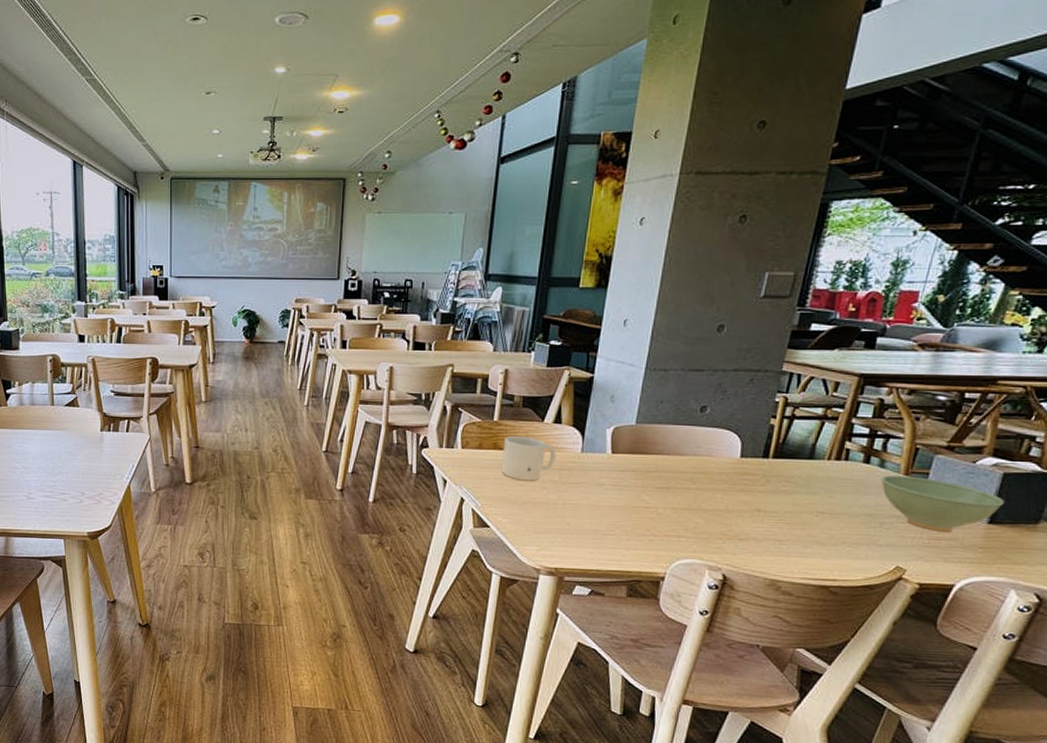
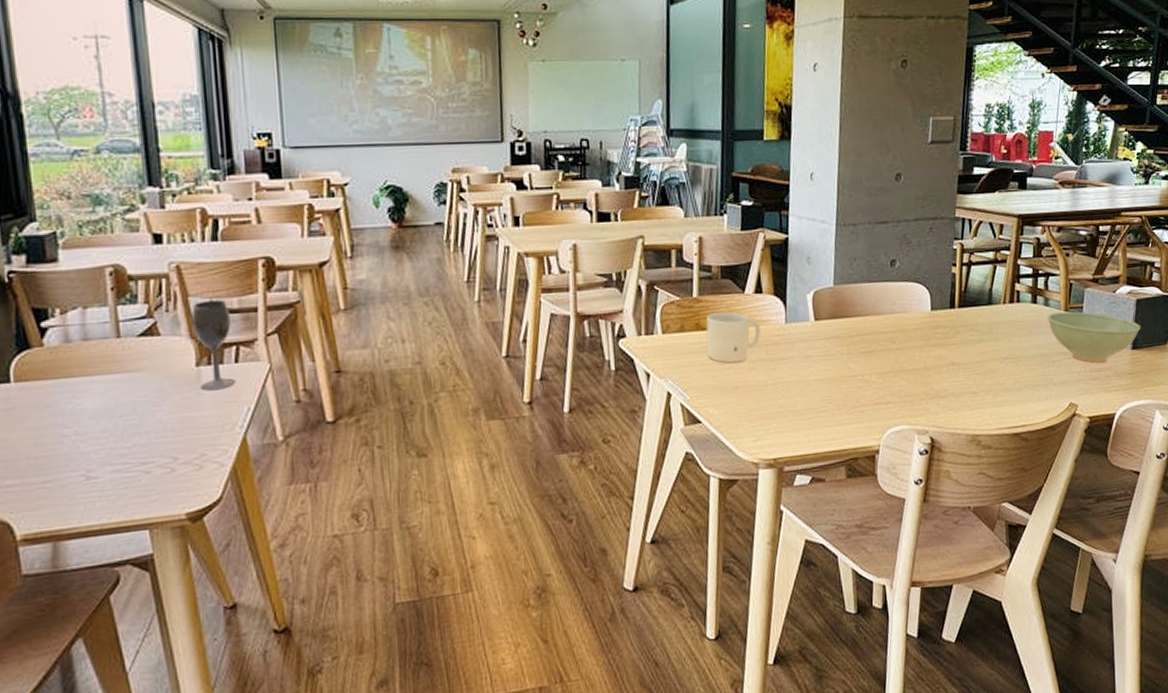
wine glass: none [99,385,126,450] -> present [191,300,236,391]

